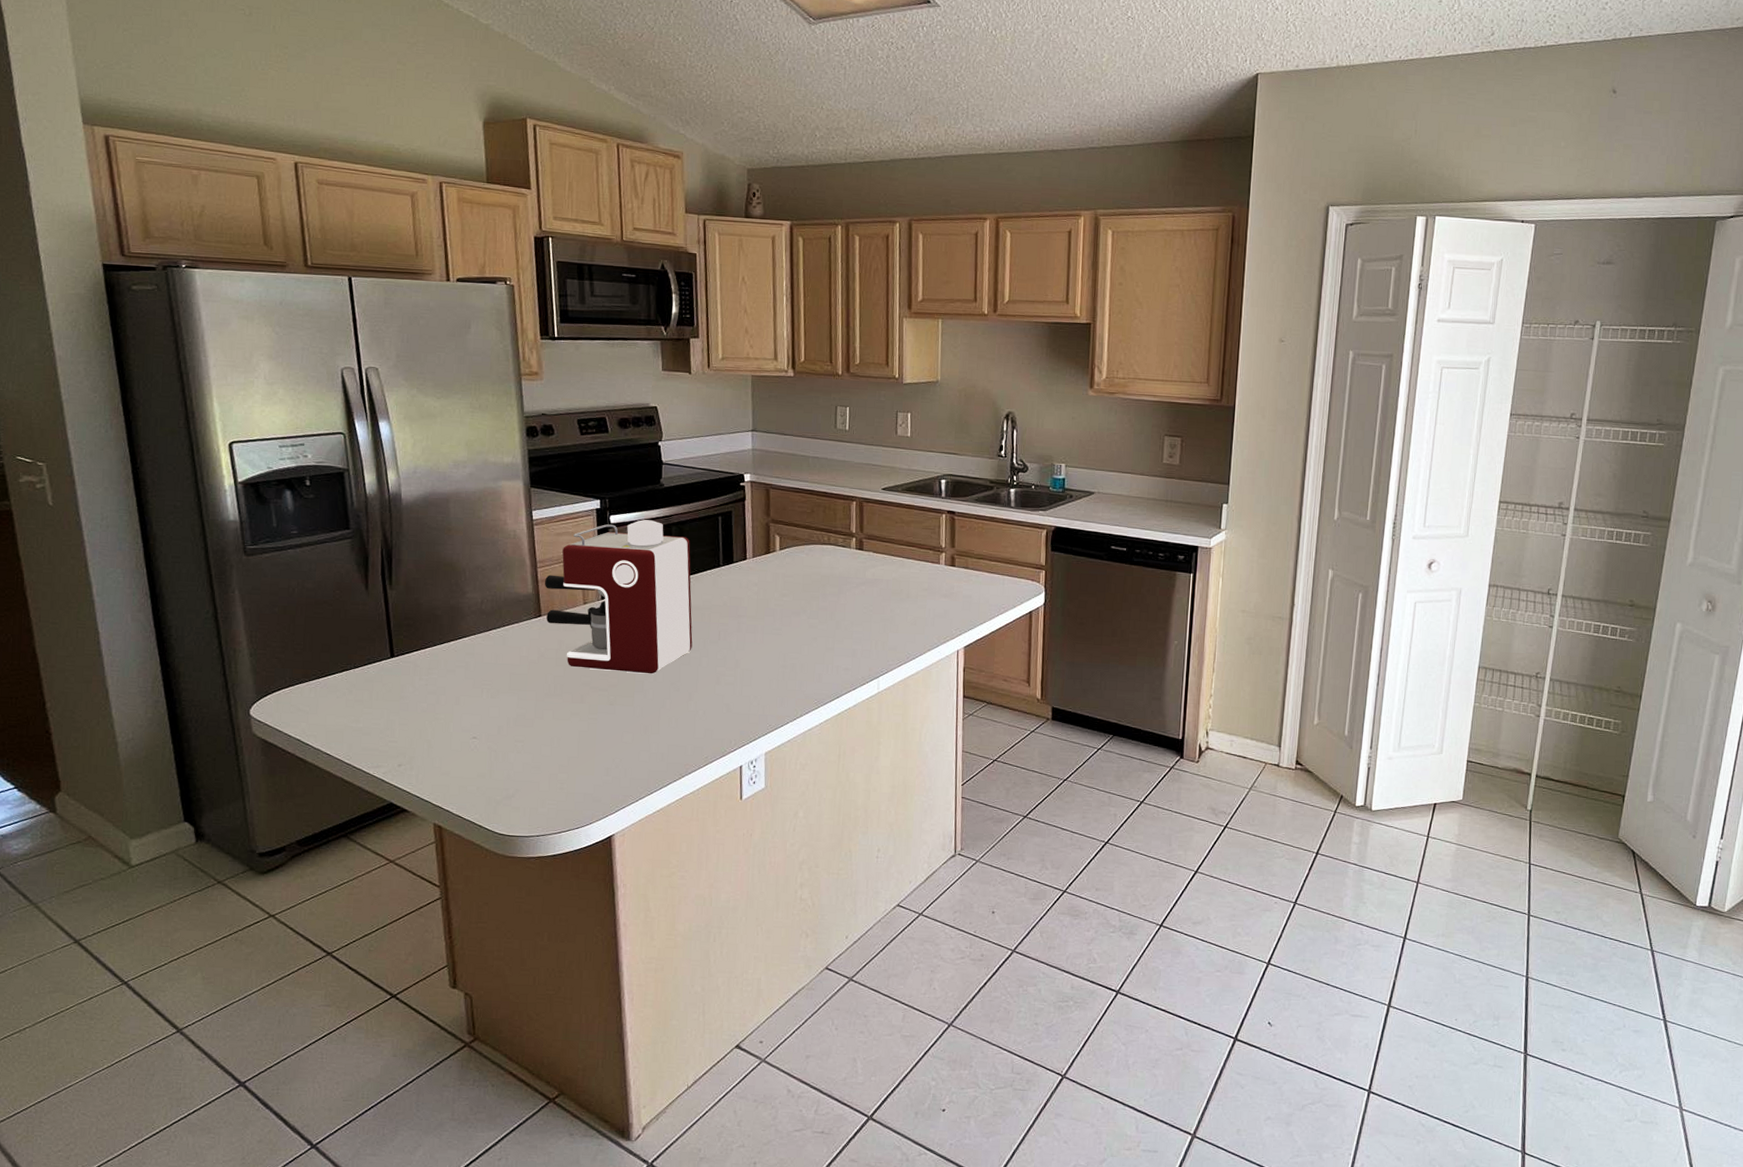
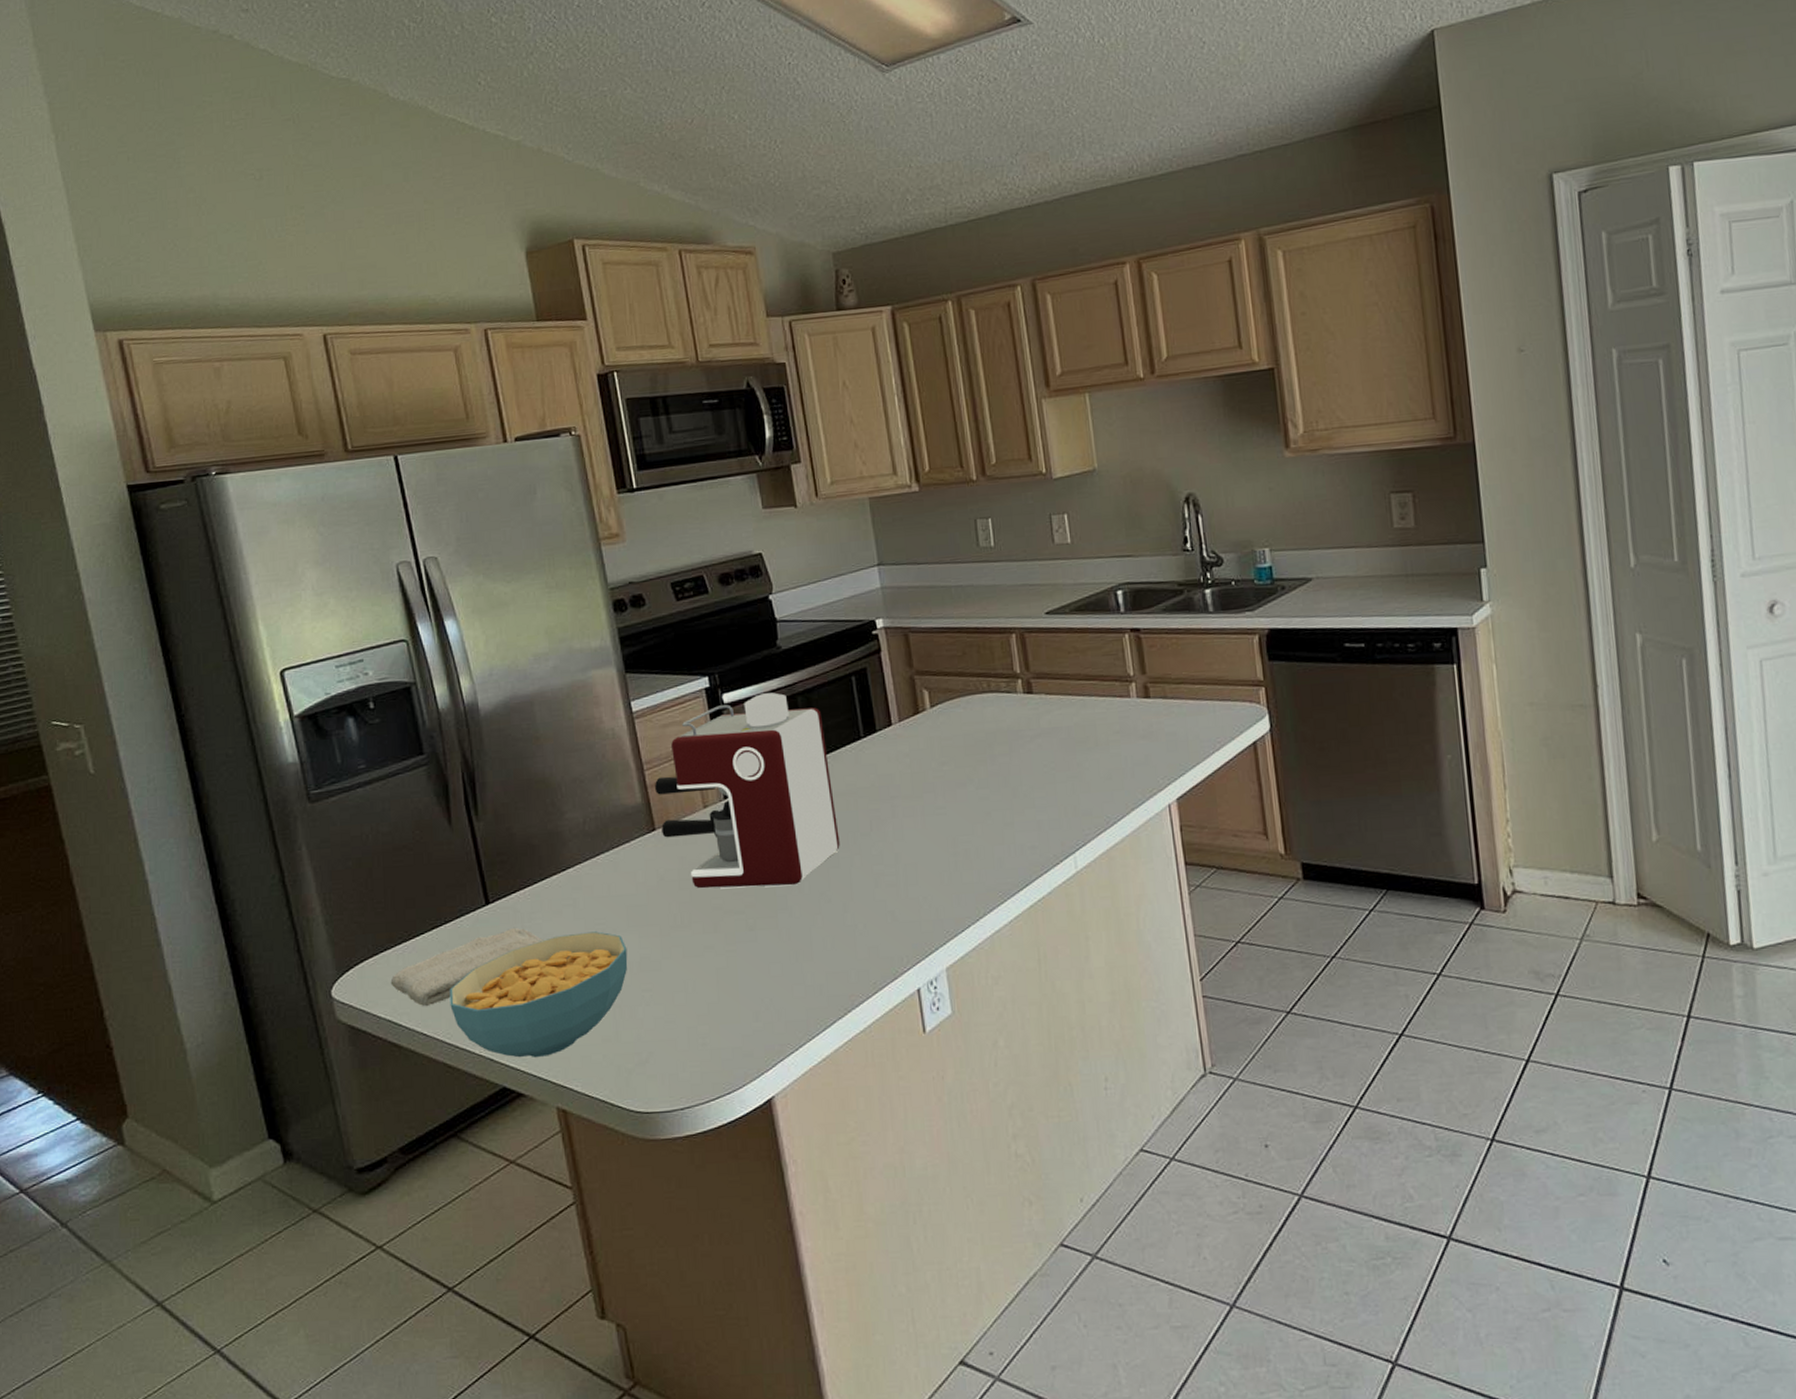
washcloth: none [302,678,438,733] -> present [390,927,544,1007]
cereal bowl: none [352,689,507,783] -> present [449,931,628,1058]

